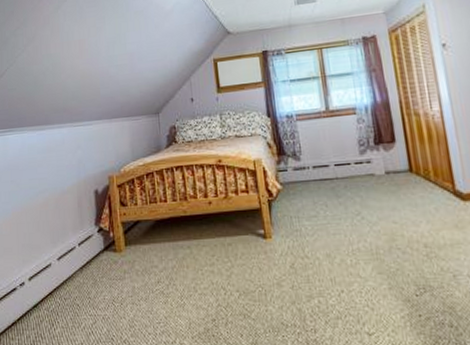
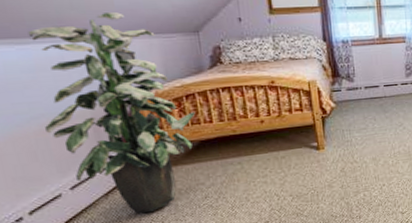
indoor plant: none [45,100,153,291] -> present [28,12,196,213]

